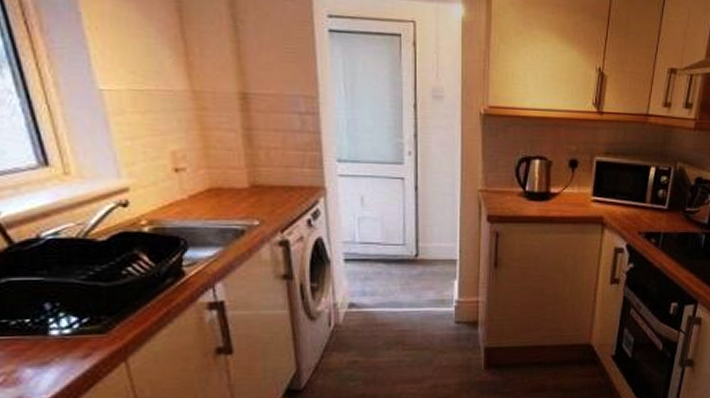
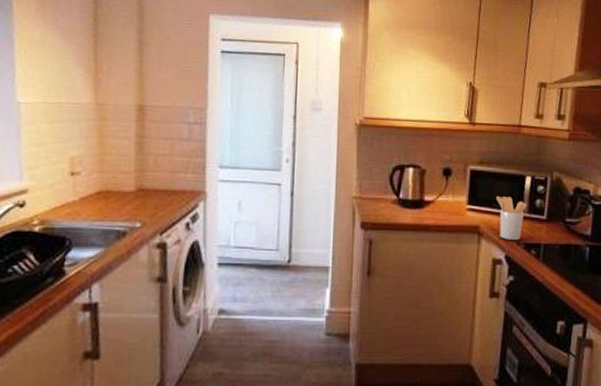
utensil holder: none [621,187,650,229] -> present [496,196,527,240]

